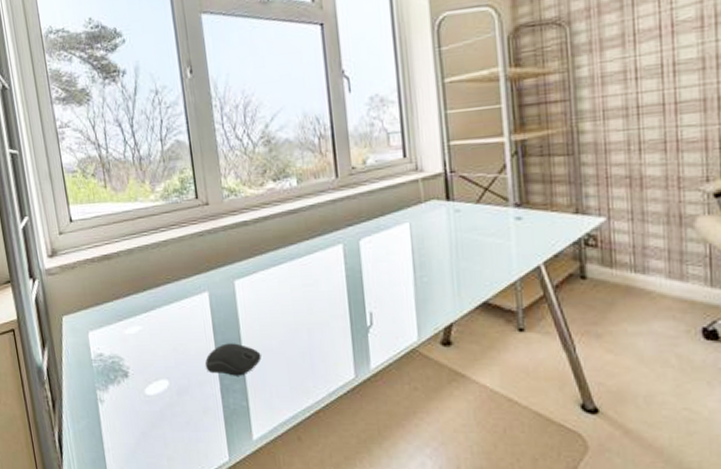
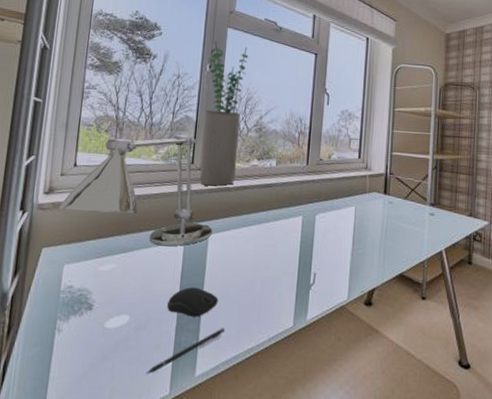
desk lamp: none [66,164,238,300] -> present [58,135,213,247]
vase: none [187,35,252,223] -> present [199,40,248,187]
pen: none [199,385,277,440] -> present [145,328,226,374]

